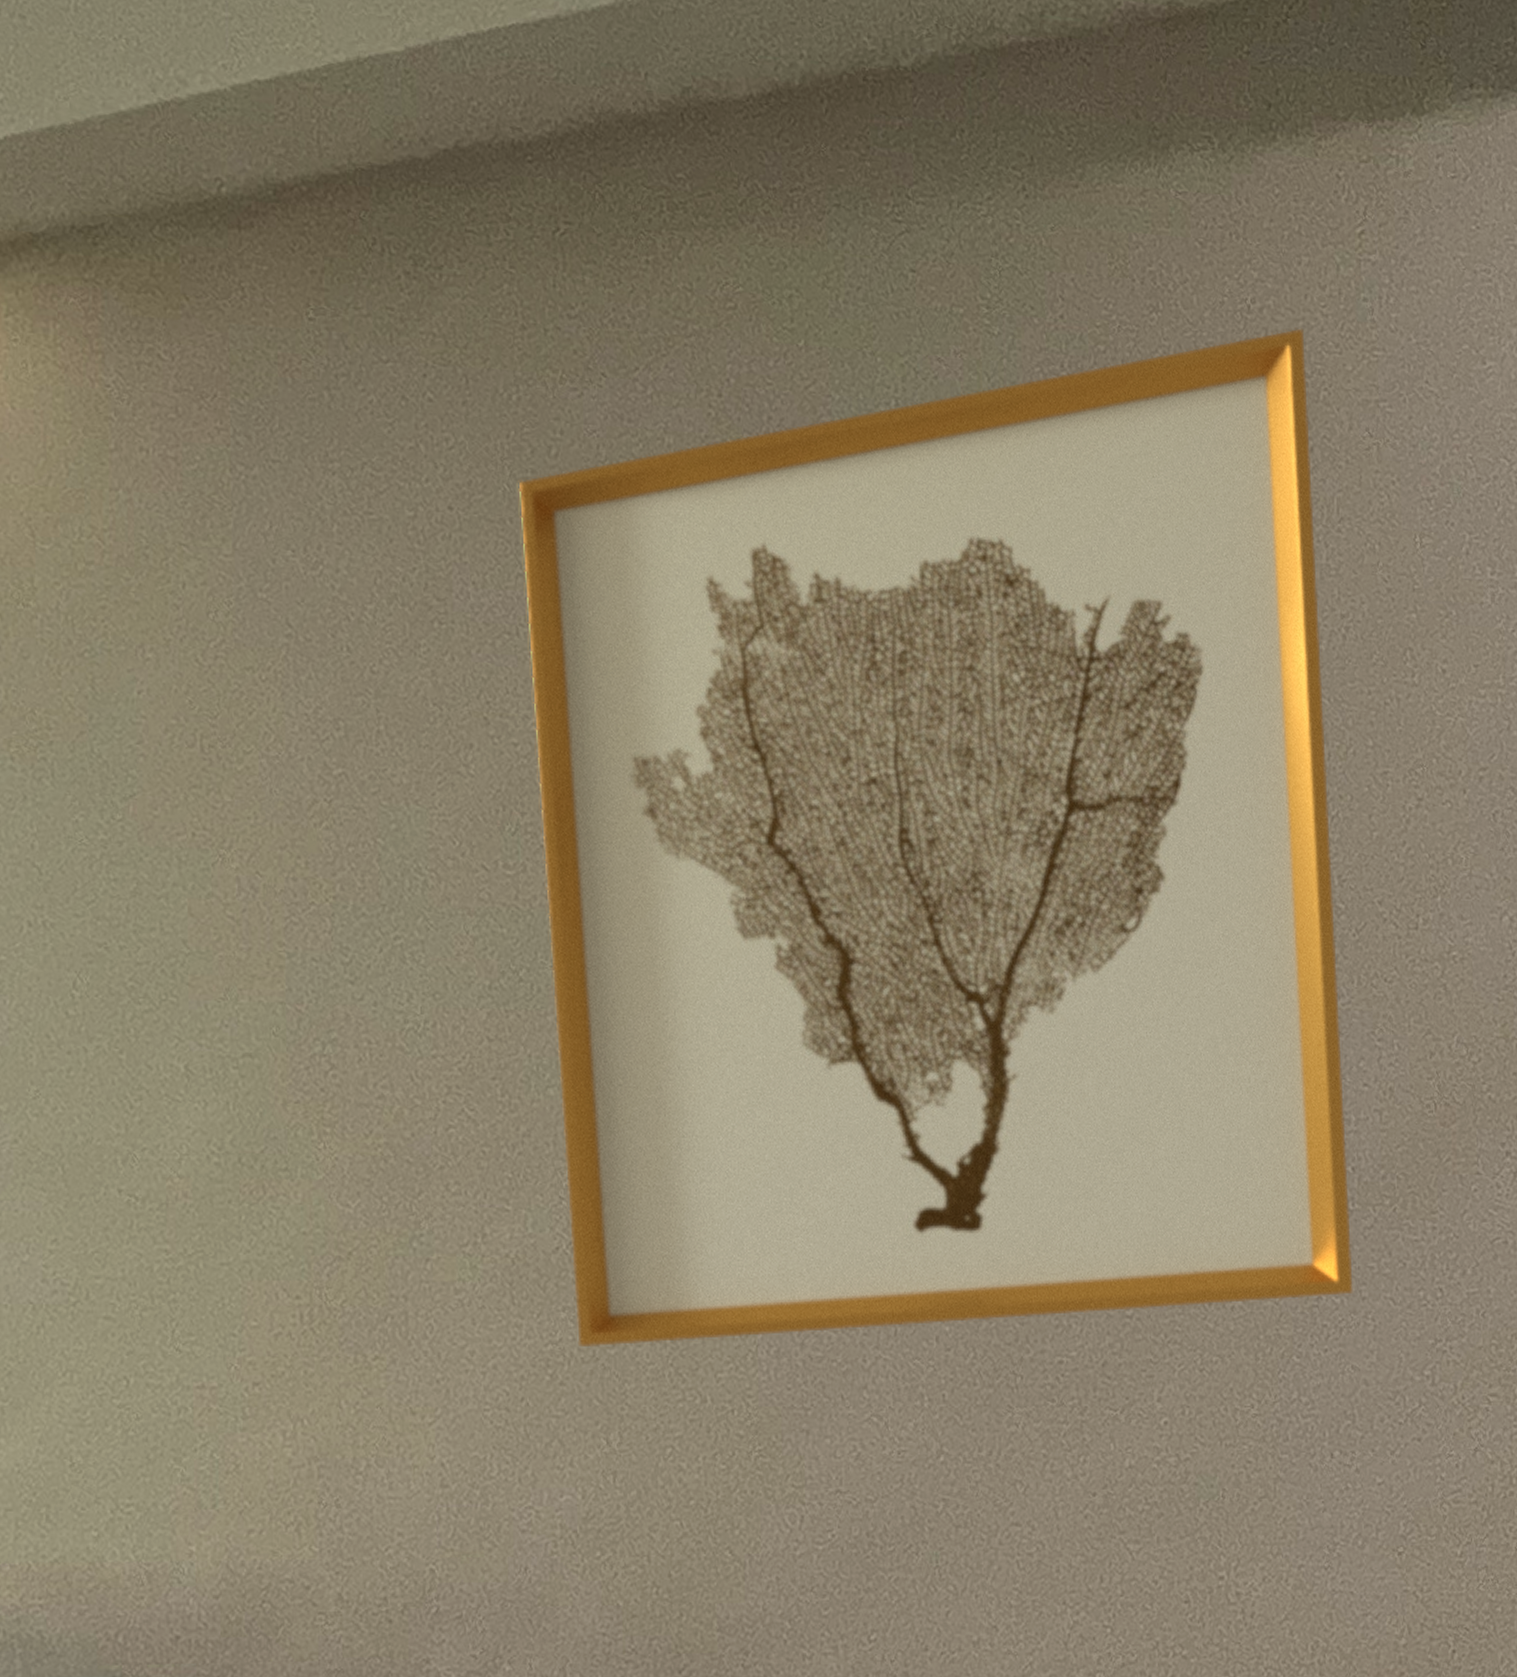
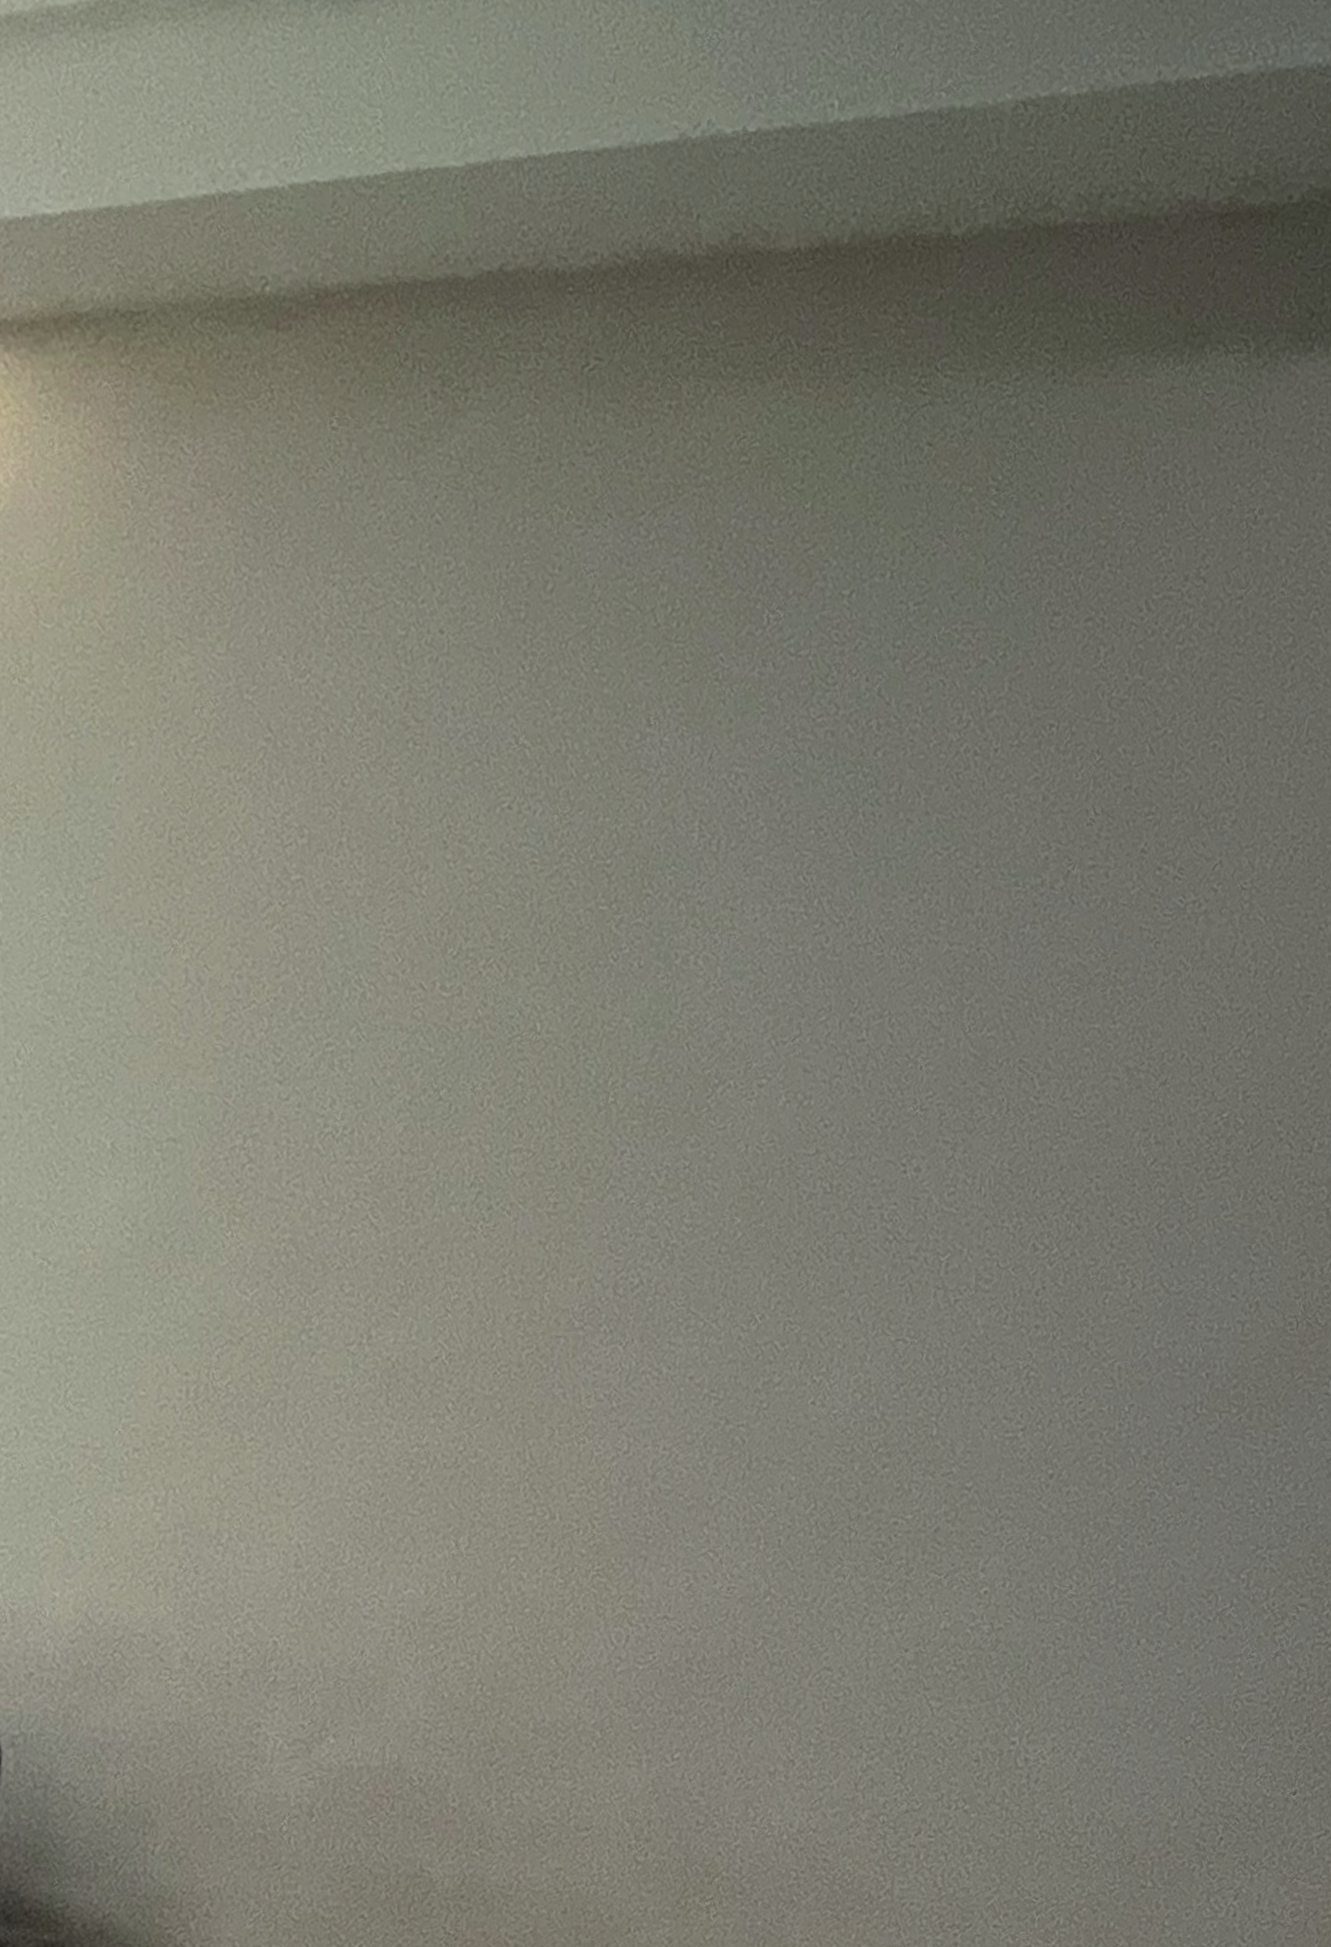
wall art: present [518,328,1353,1348] -> none [442,543,1306,1494]

